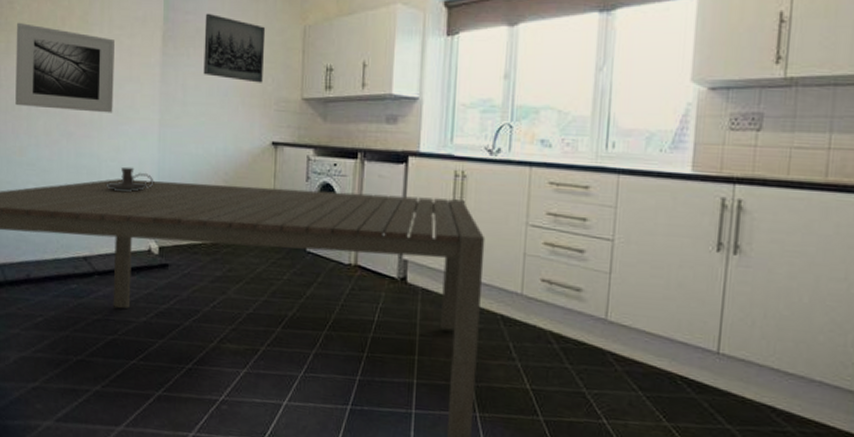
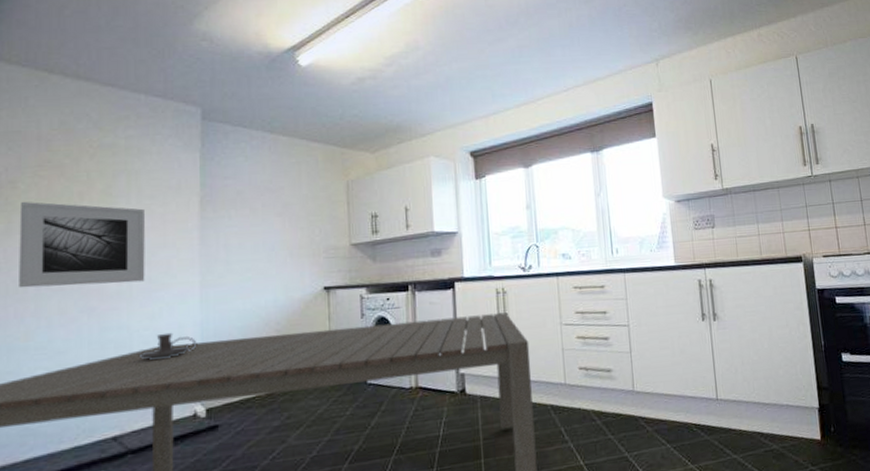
wall art: present [203,13,266,83] -> none [245,176,310,236]

